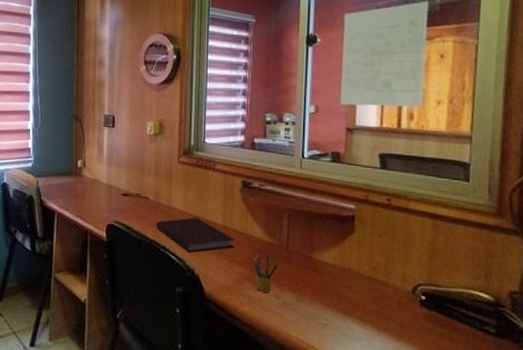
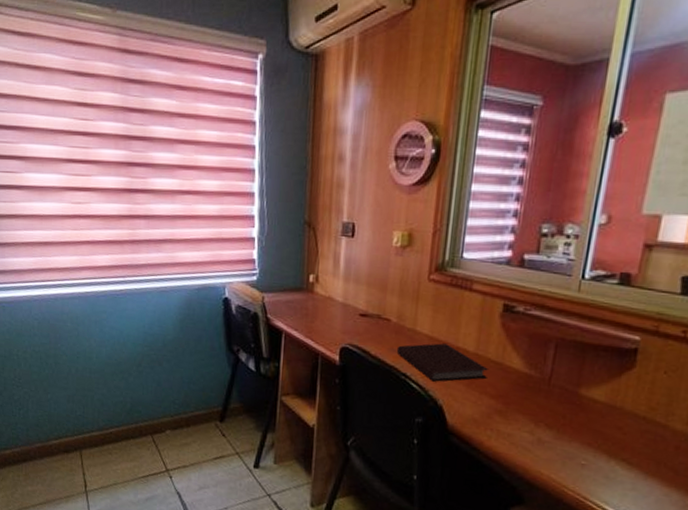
pencil box: present [253,252,279,294] -> none [507,384,538,429]

